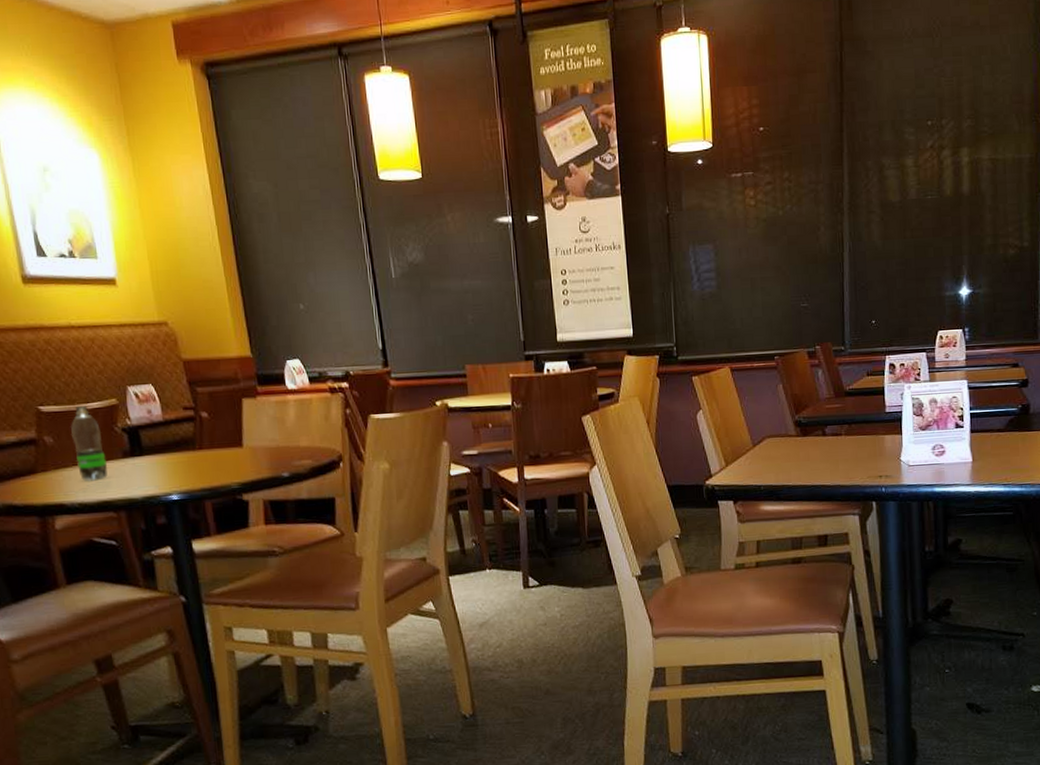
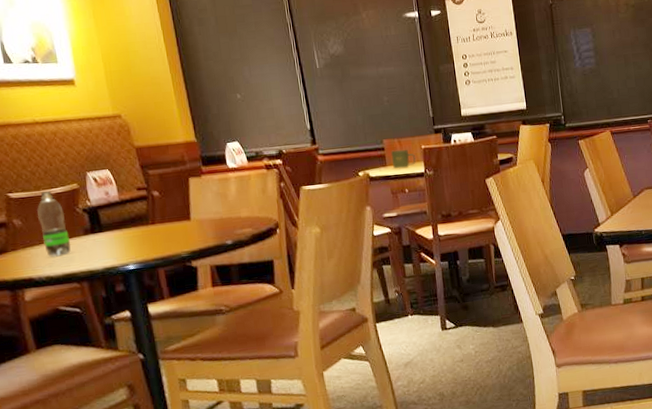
mug: none [473,377,502,400] -> present [390,149,416,170]

